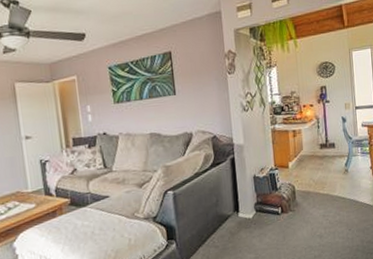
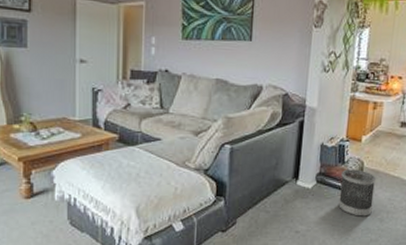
wastebasket: none [277,193,311,237] -> present [338,169,377,217]

